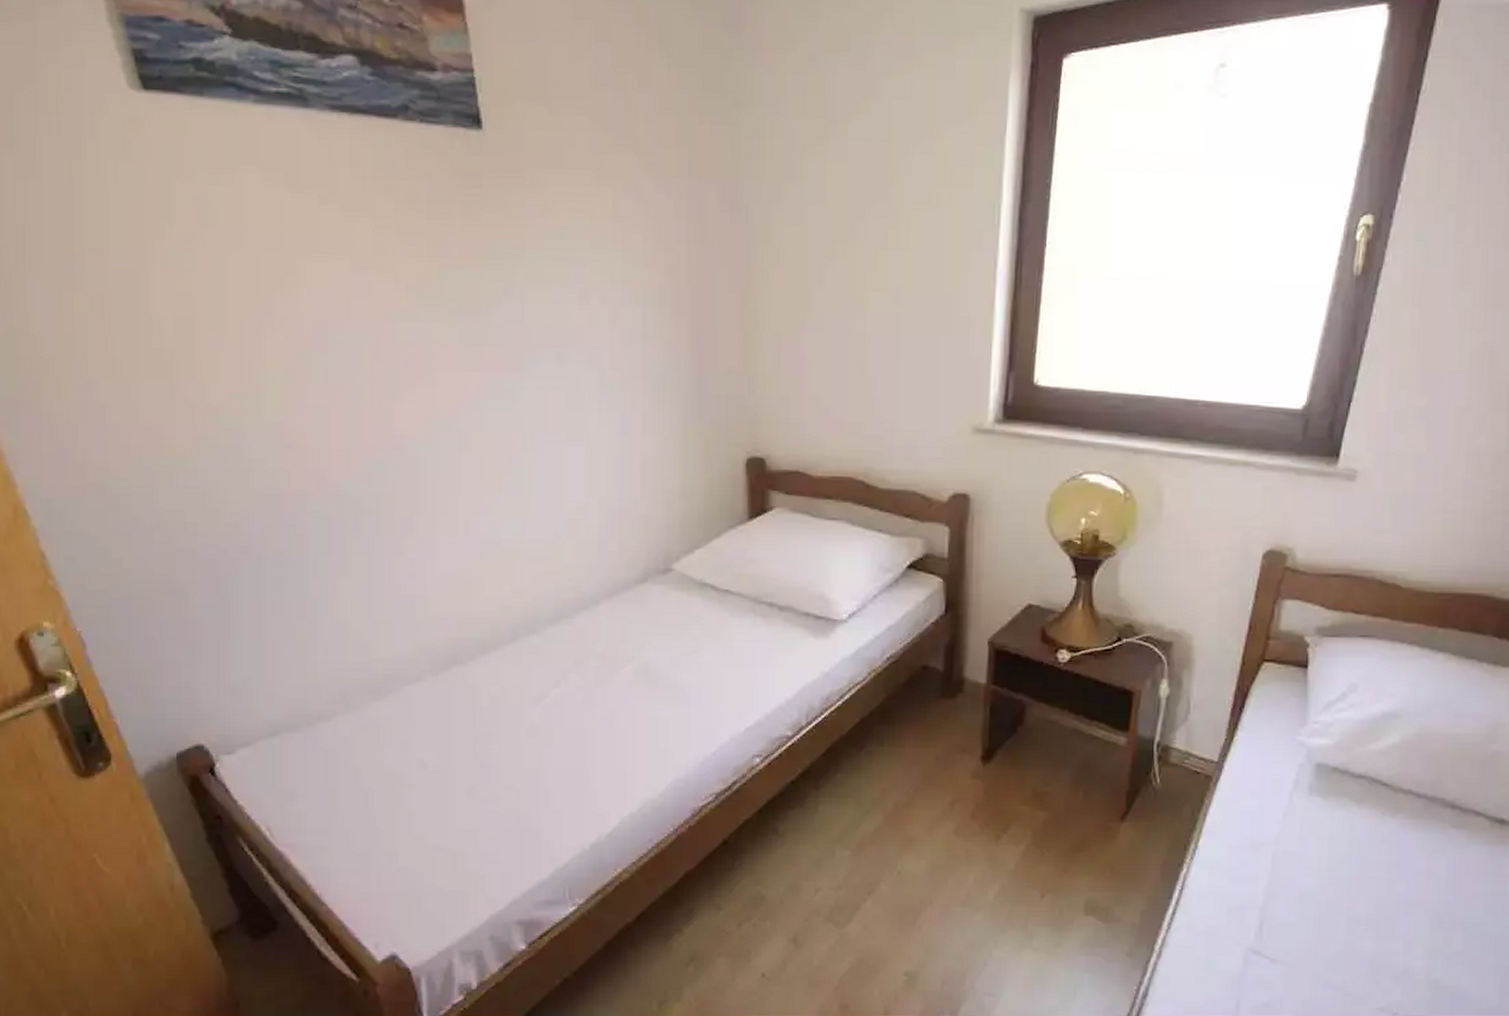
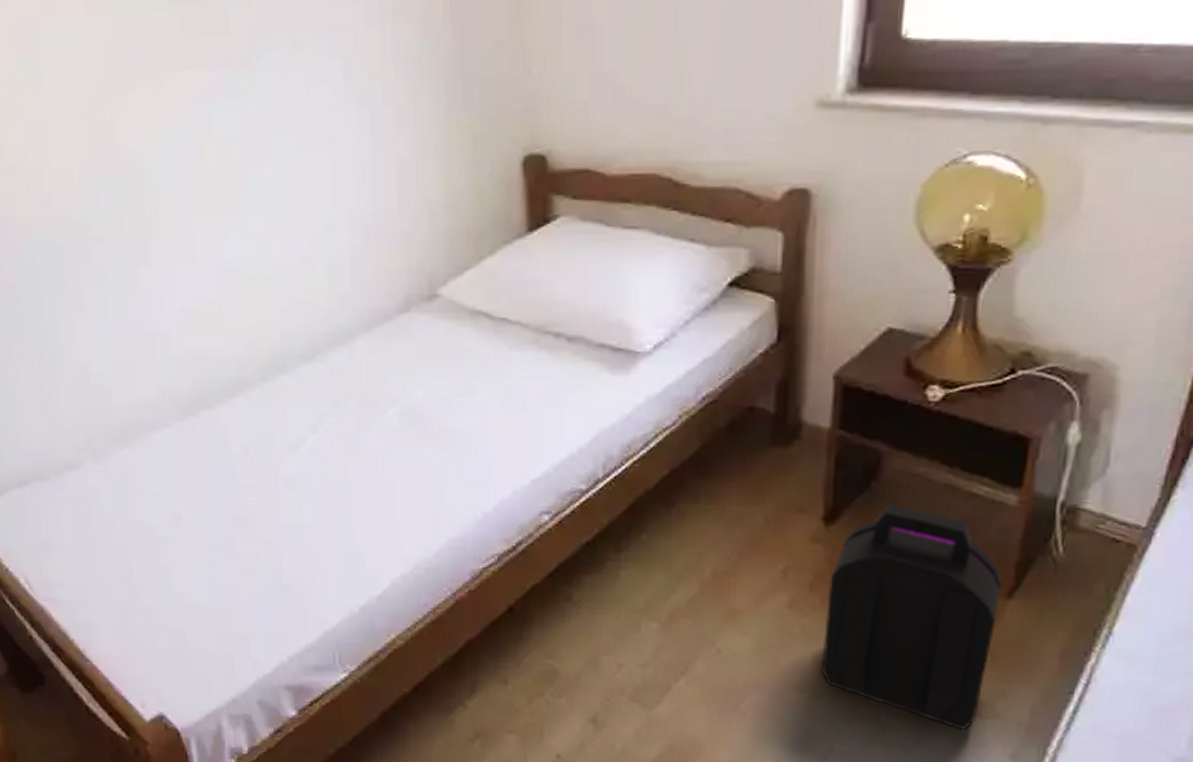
backpack: none [981,746,1117,933] -> present [821,504,1002,730]

